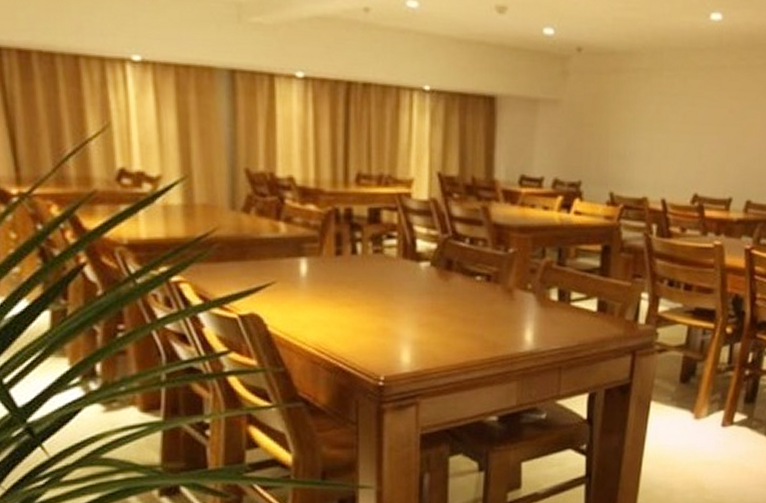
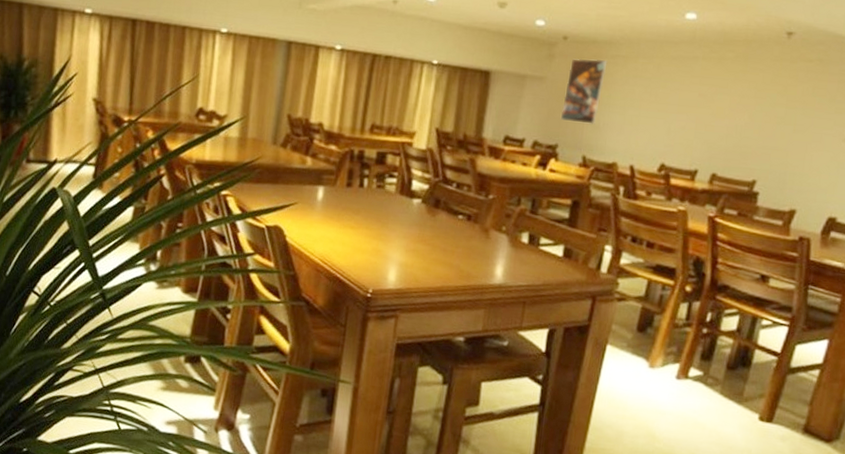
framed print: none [582,74,629,155] -> present [561,58,608,125]

